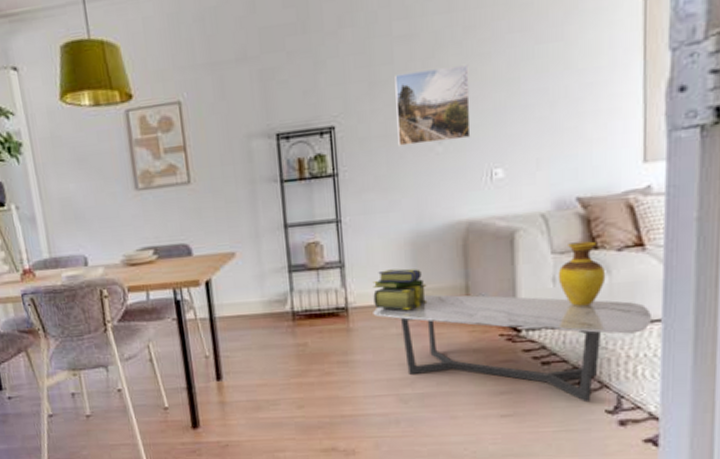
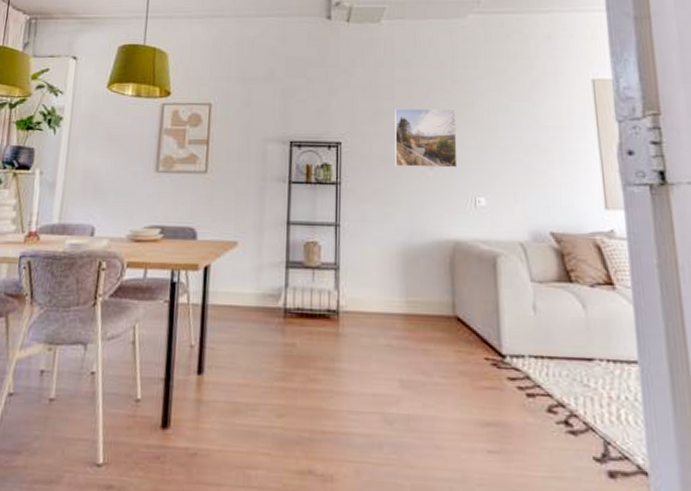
stack of books: present [372,268,428,311] -> none [364,277,416,322]
coffee table: present [373,294,651,403] -> none [363,307,628,446]
vase: present [558,241,606,307] -> none [537,273,582,339]

